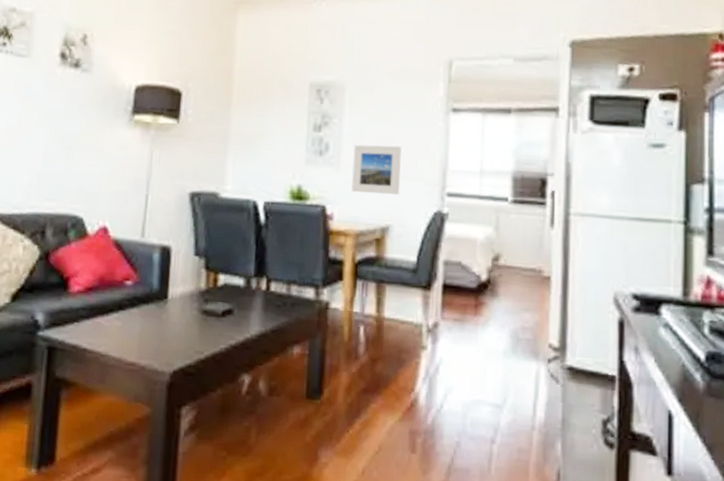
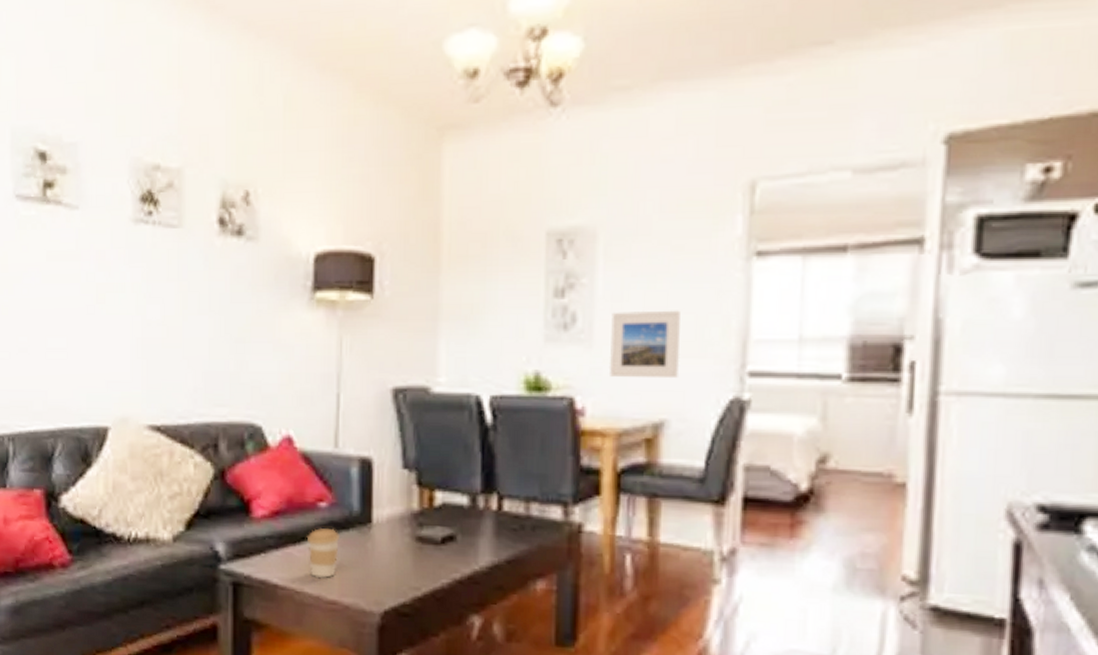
coffee cup: none [113,302,141,344] -> present [306,528,339,579]

